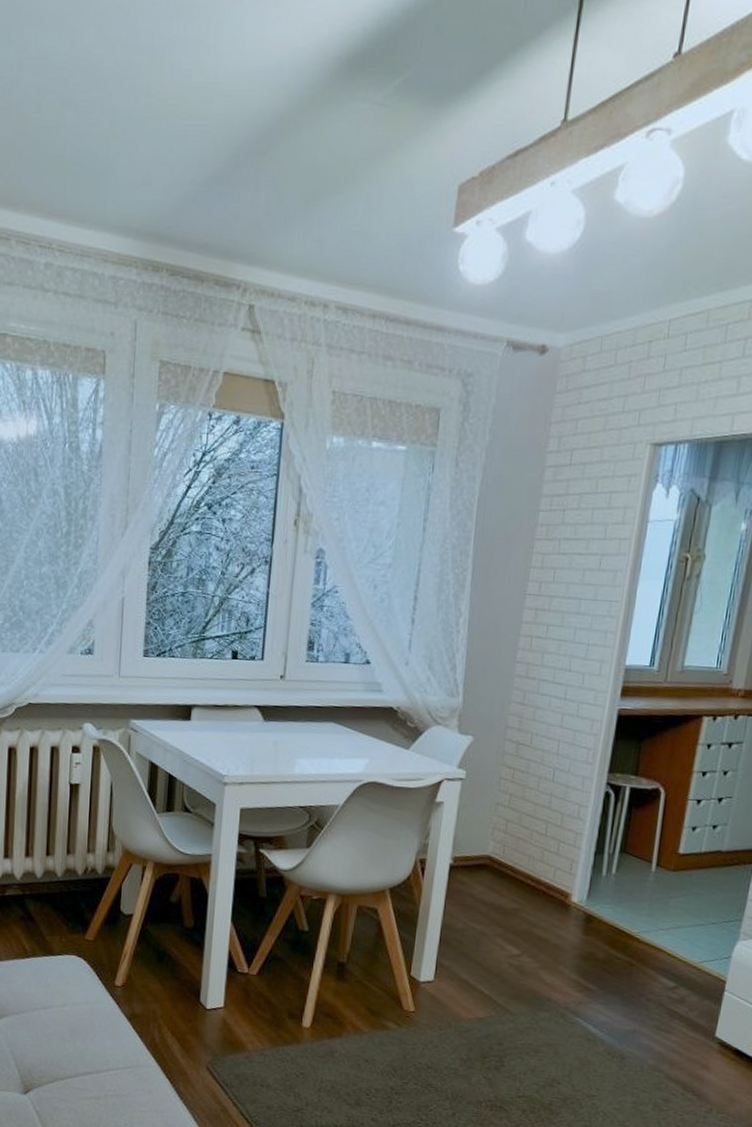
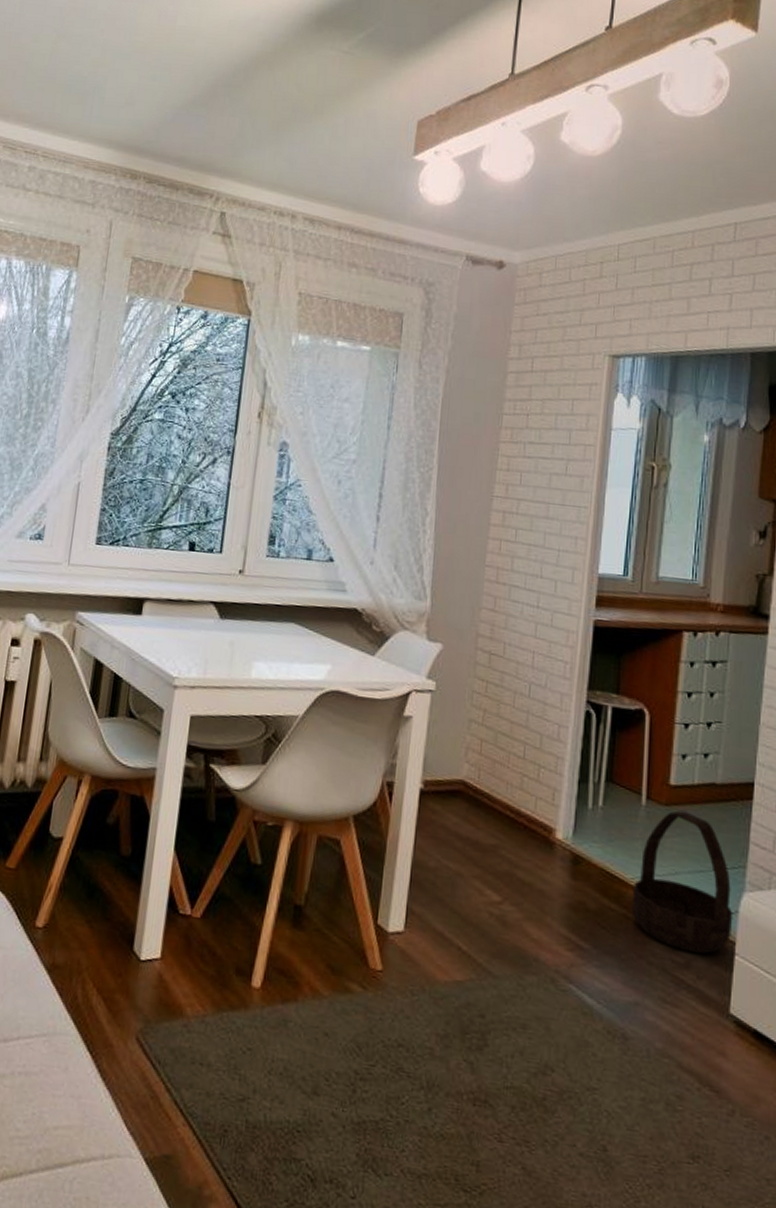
basket: none [635,875,727,991] -> present [631,810,733,954]

